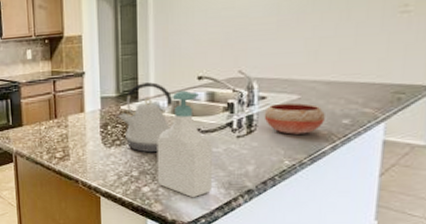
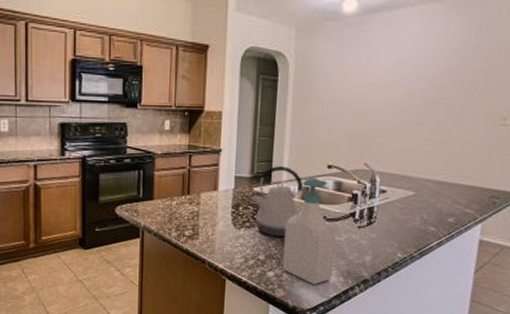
bowl: present [264,102,325,135] -> none [383,198,435,229]

